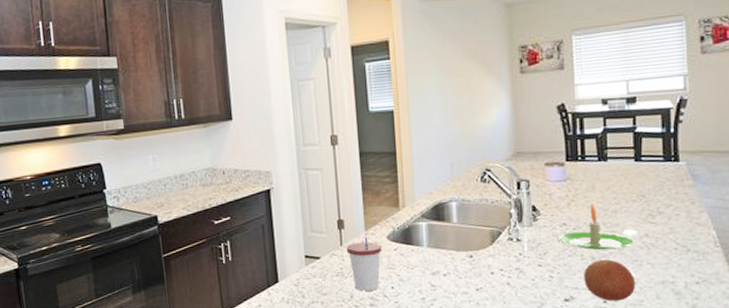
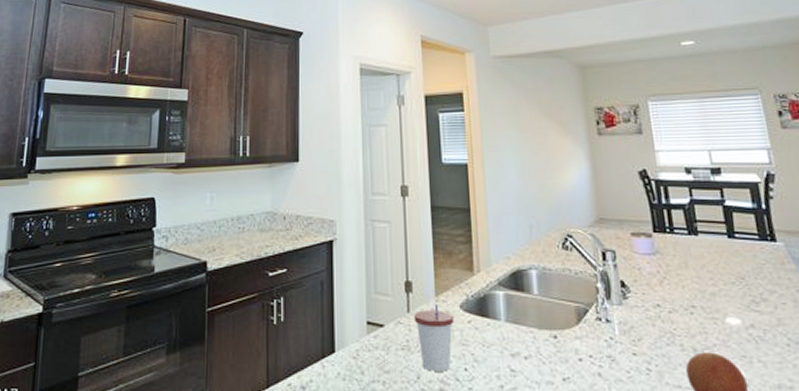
candle: present [558,203,636,250] -> none [653,283,741,340]

